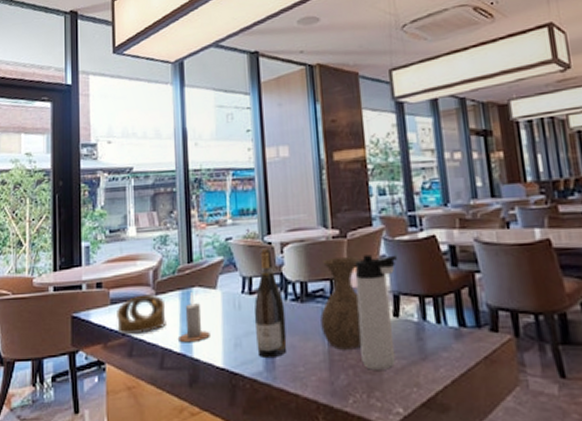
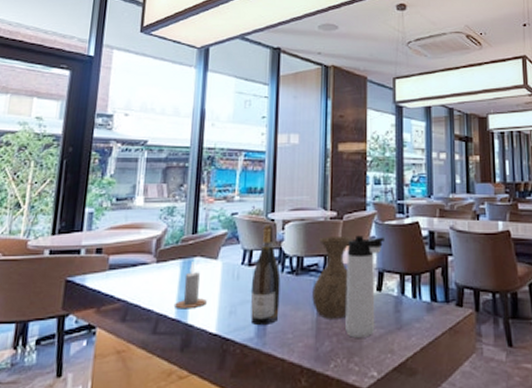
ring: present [117,294,166,334] -> none [113,262,166,299]

